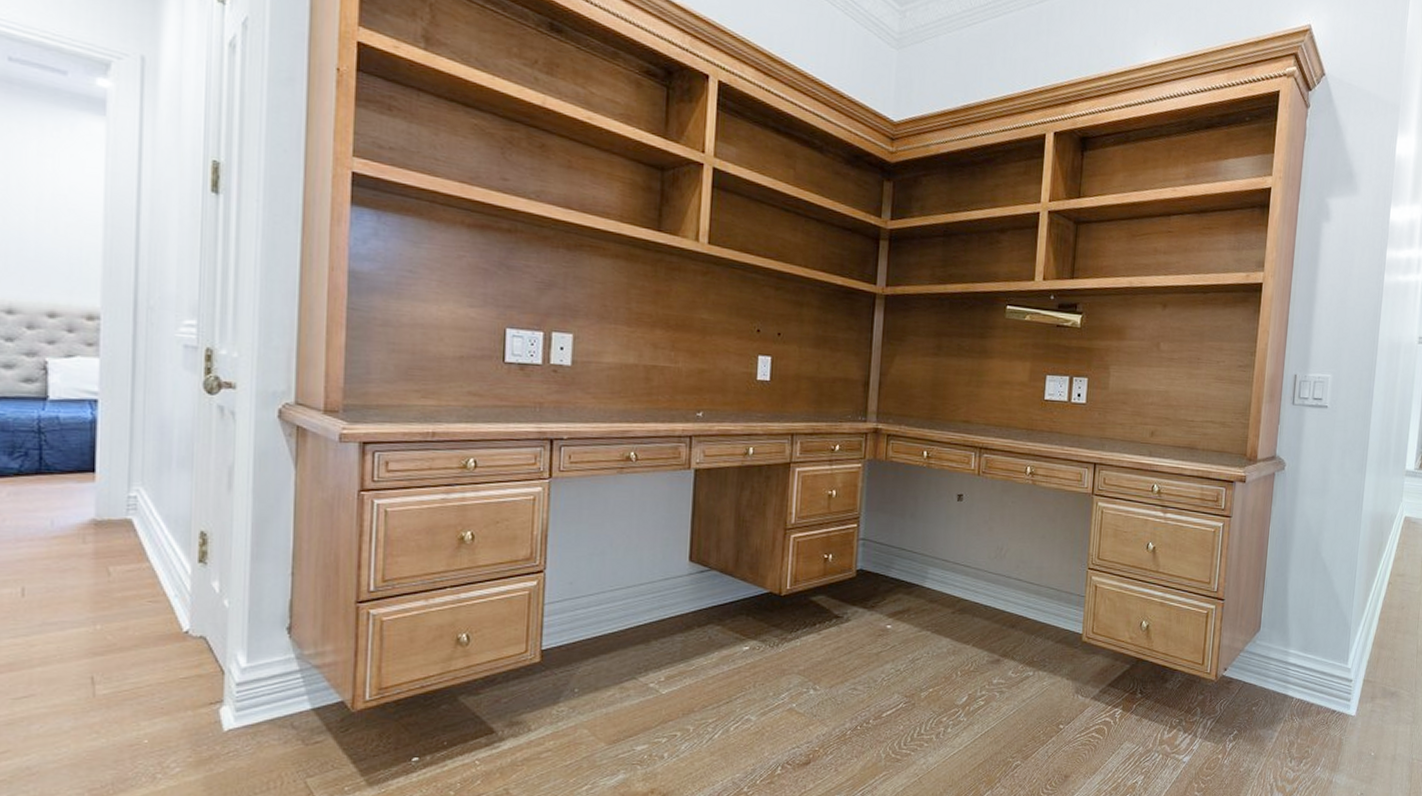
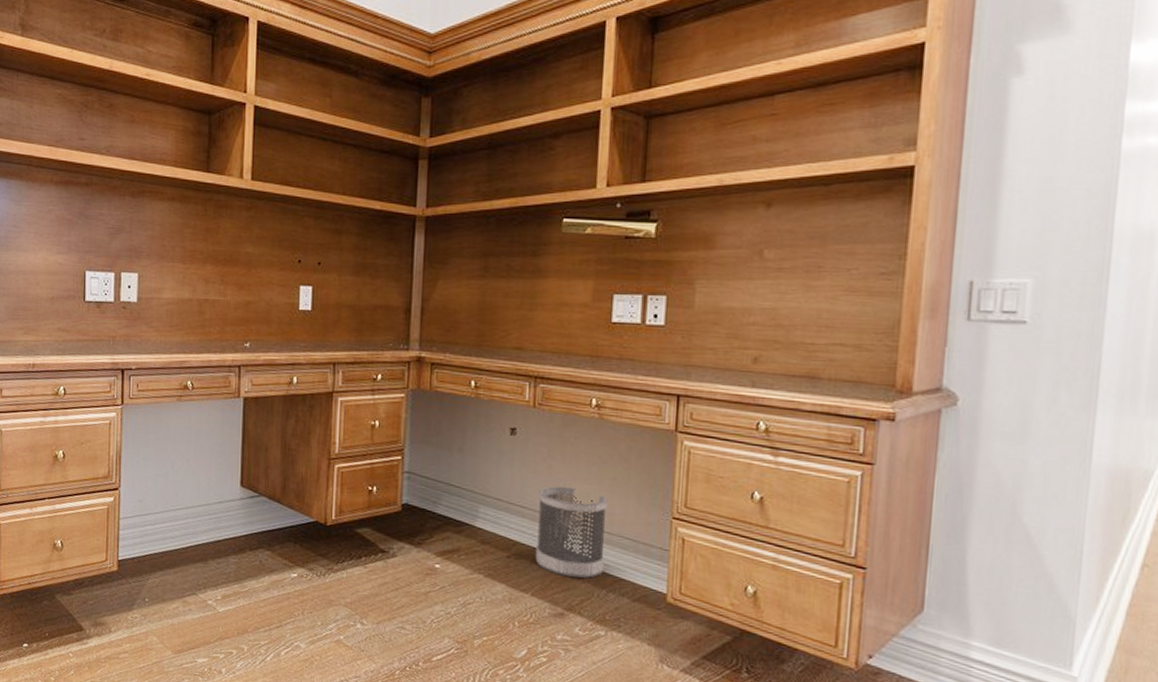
wastebasket: none [976,546,1038,626] -> present [535,486,608,578]

